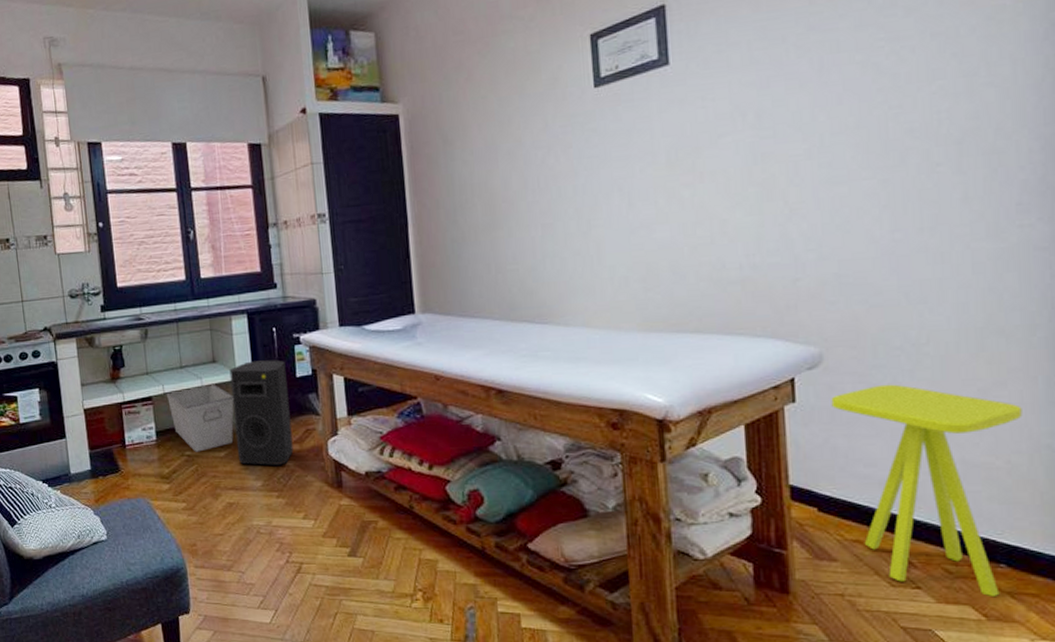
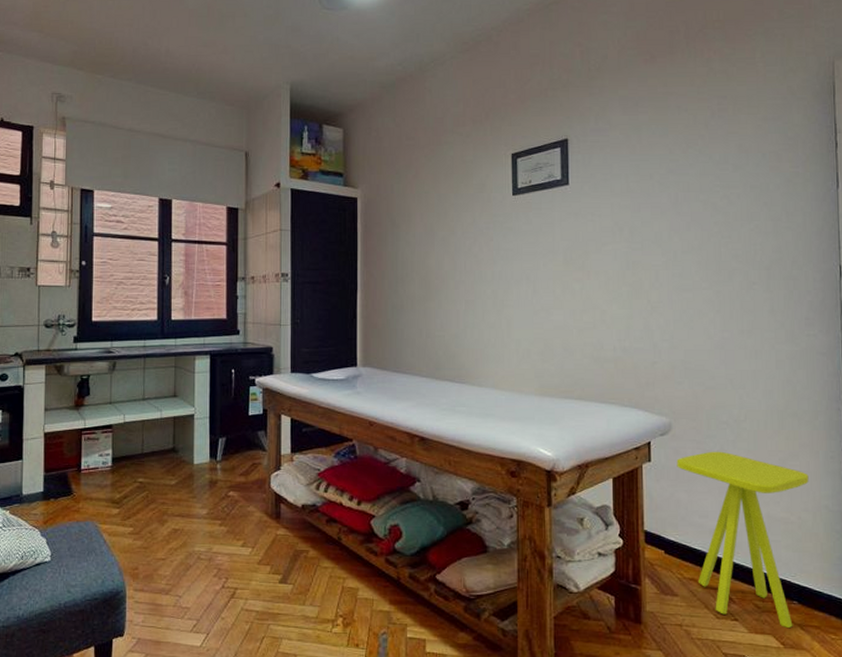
storage bin: present [166,383,234,452] -> none [126,416,189,479]
speaker: present [229,360,294,466] -> none [187,398,240,495]

